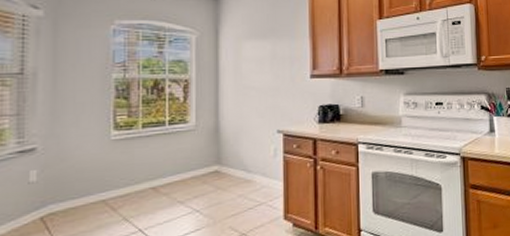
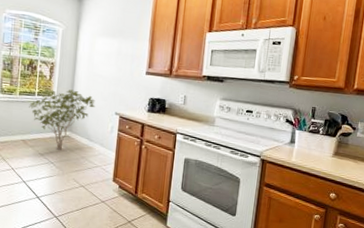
shrub: none [158,110,250,192] -> present [29,89,96,150]

